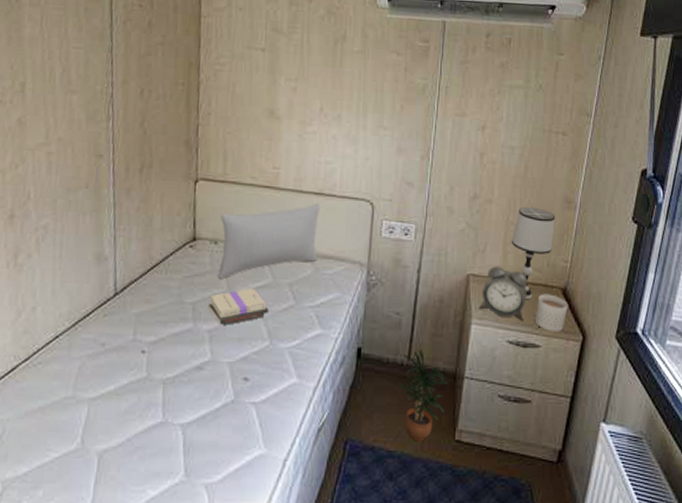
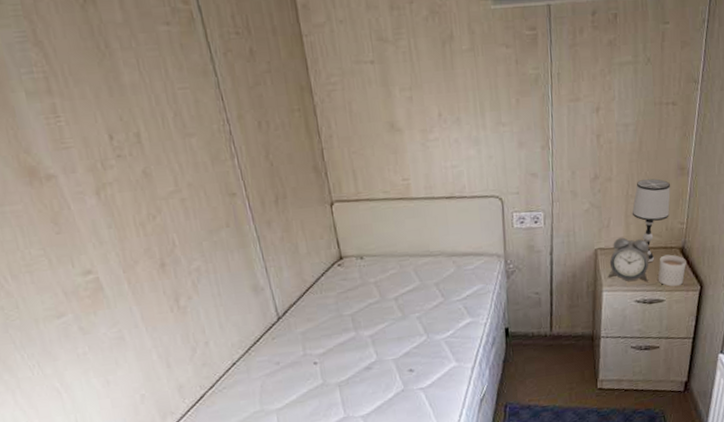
books: present [208,288,268,325] -> none [366,293,421,329]
pillow: present [218,203,321,279] -> none [361,206,458,290]
potted plant: present [399,349,450,442] -> none [545,320,588,396]

